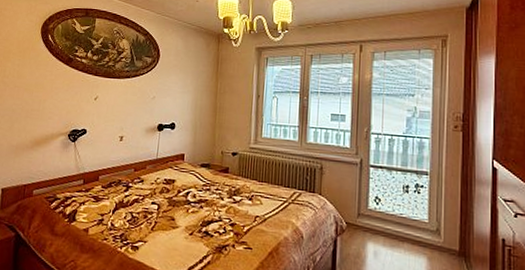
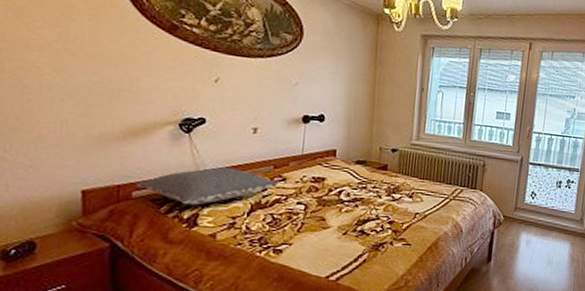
pillow: none [36,169,137,203] -> present [135,166,278,206]

